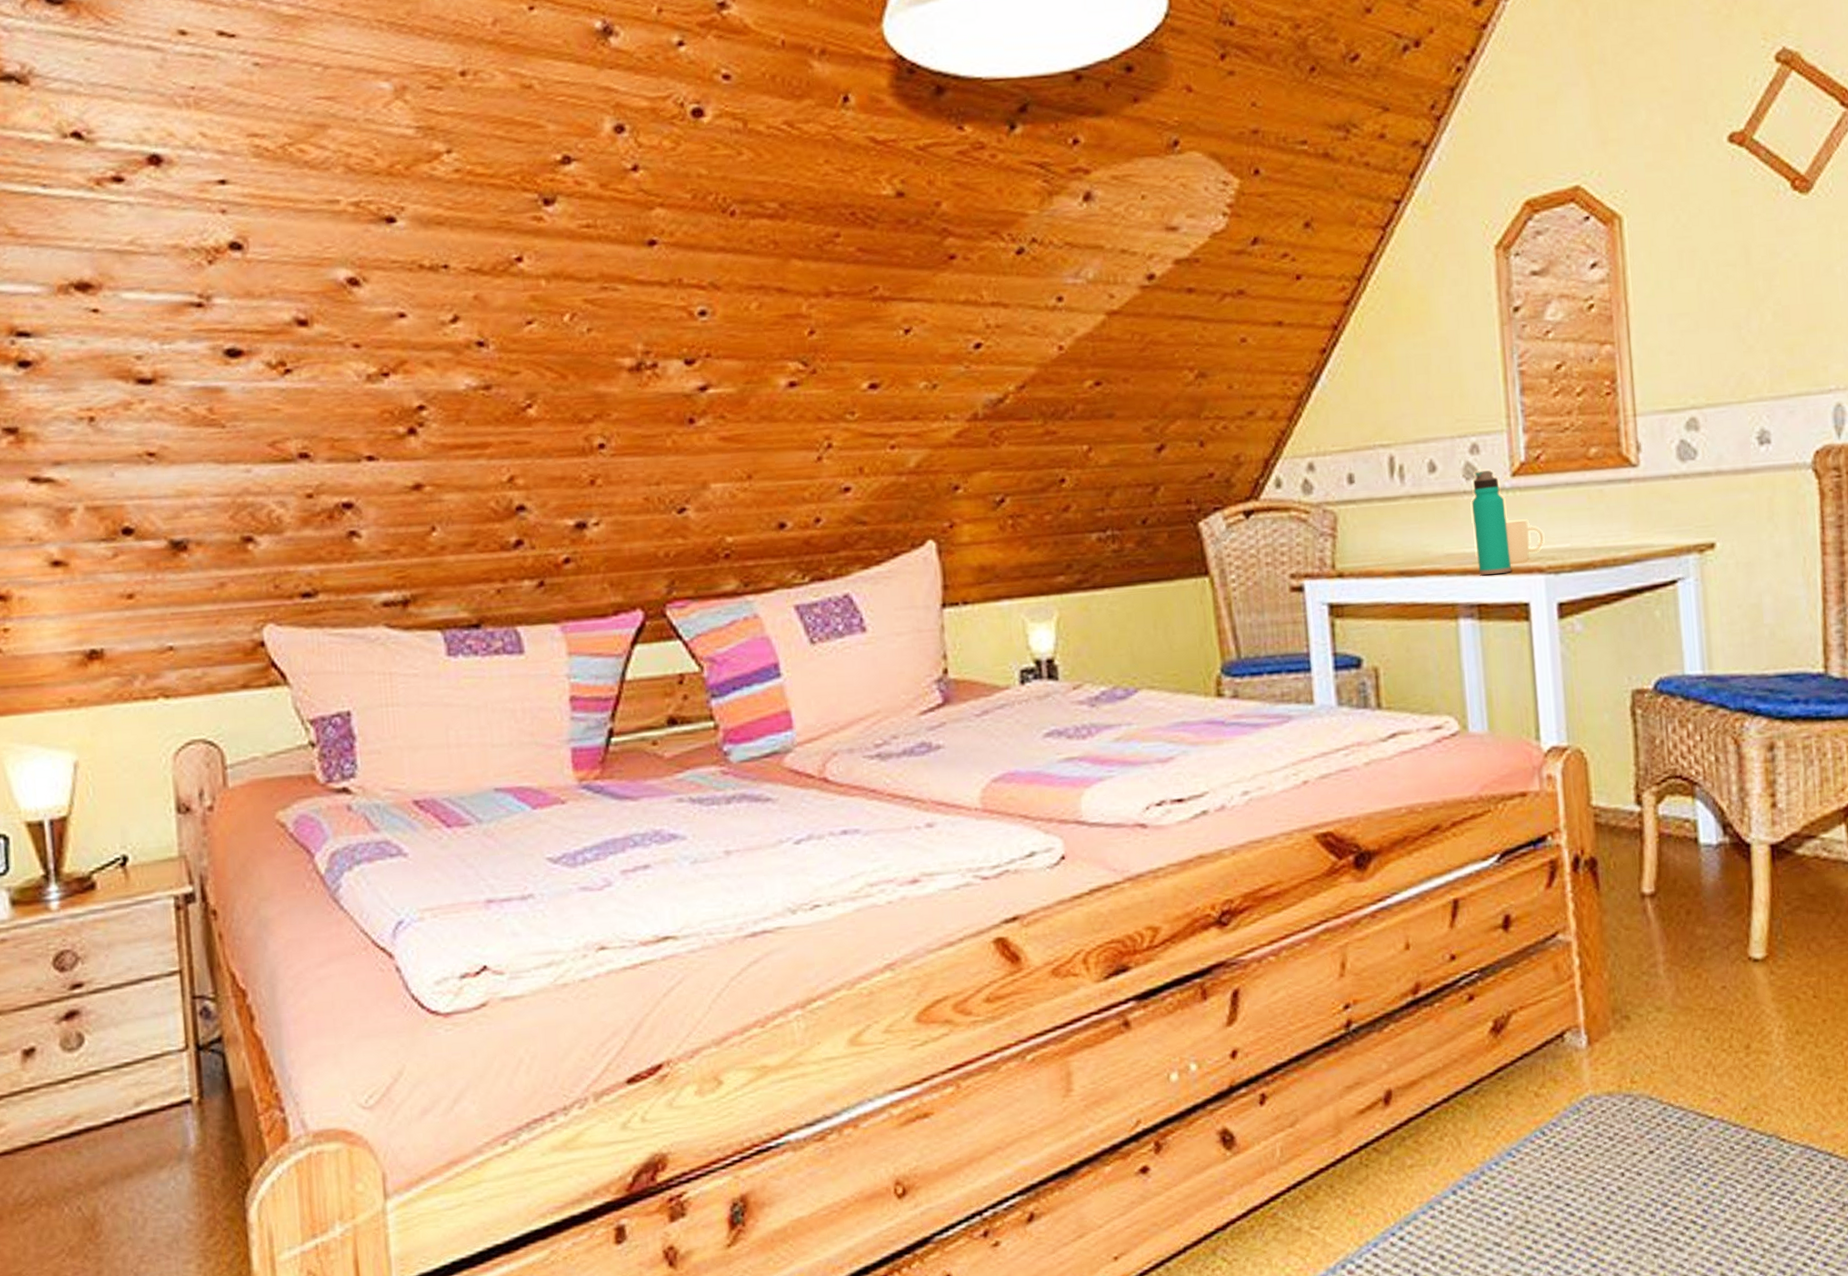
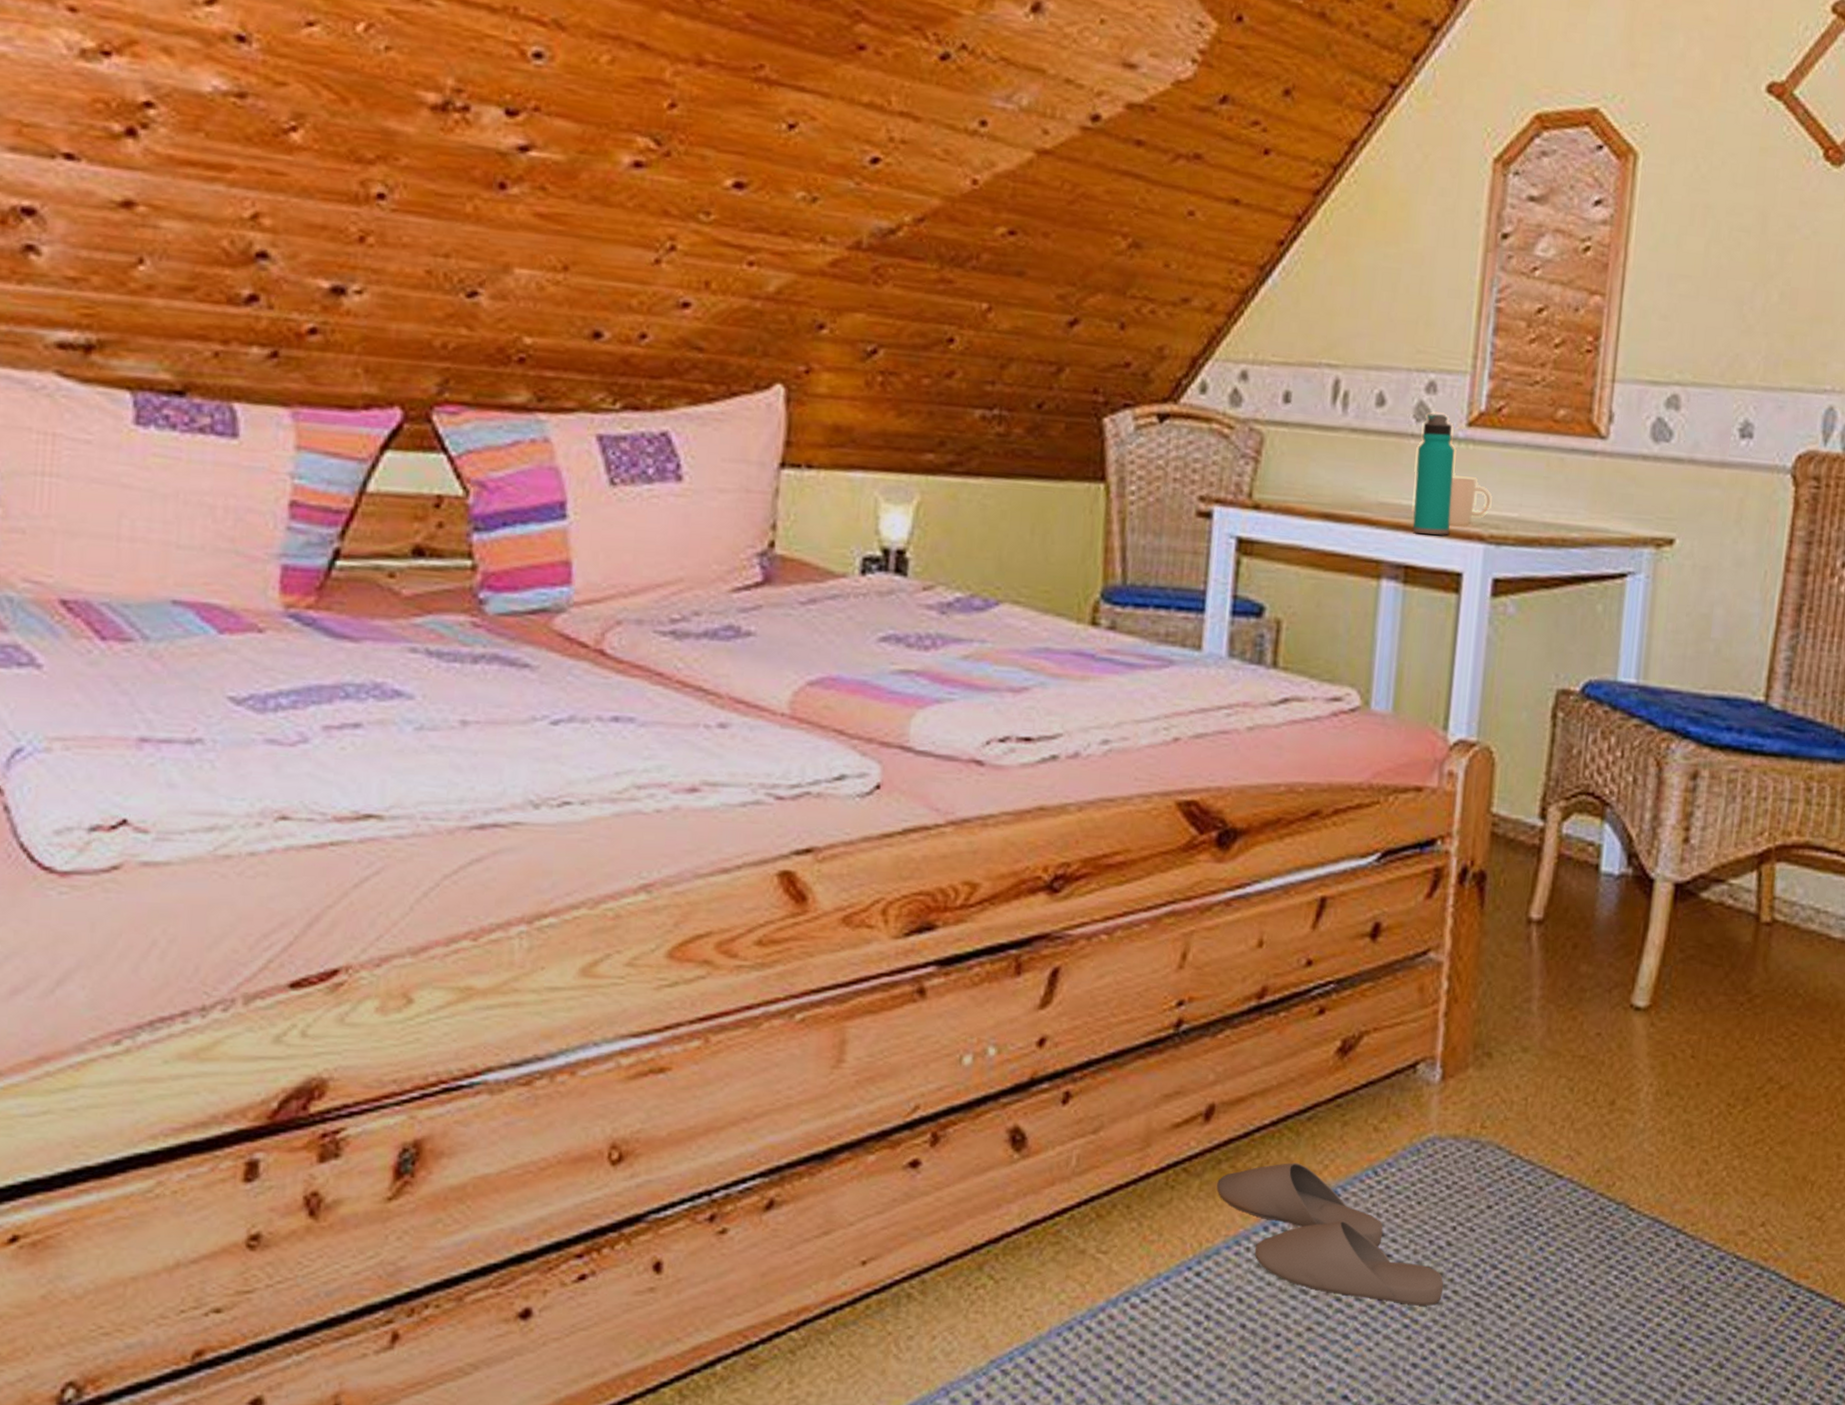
slippers: none [1405,1132,1622,1247] -> present [1216,1163,1444,1306]

